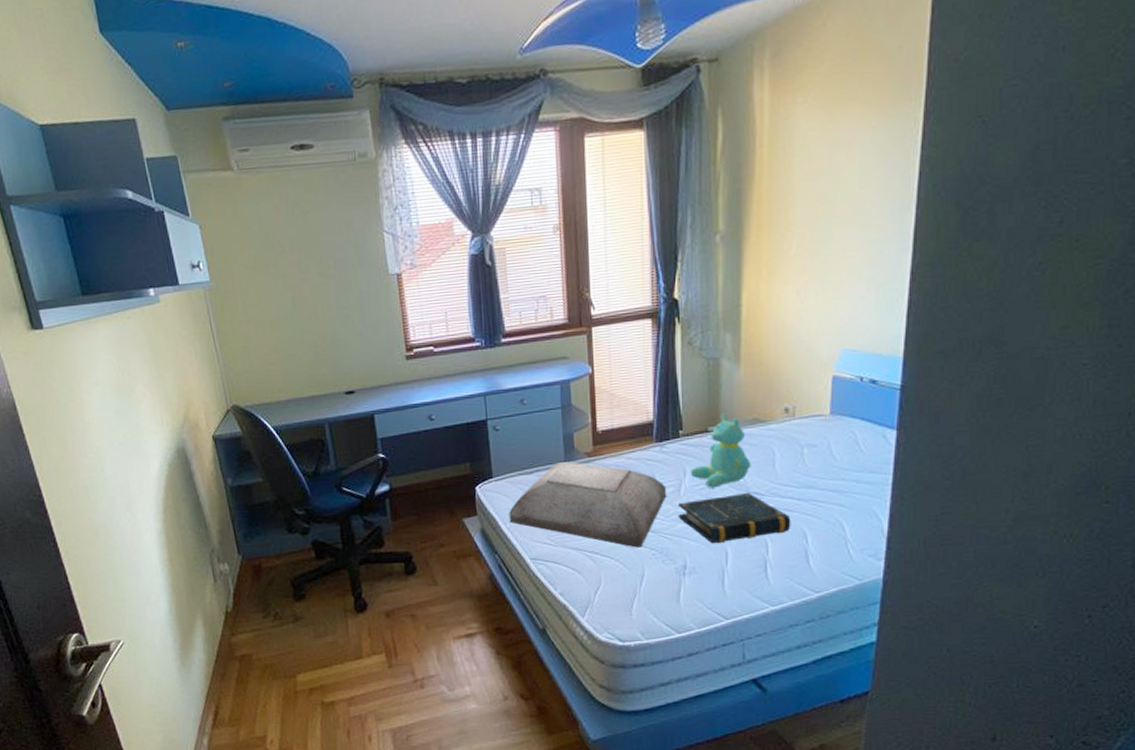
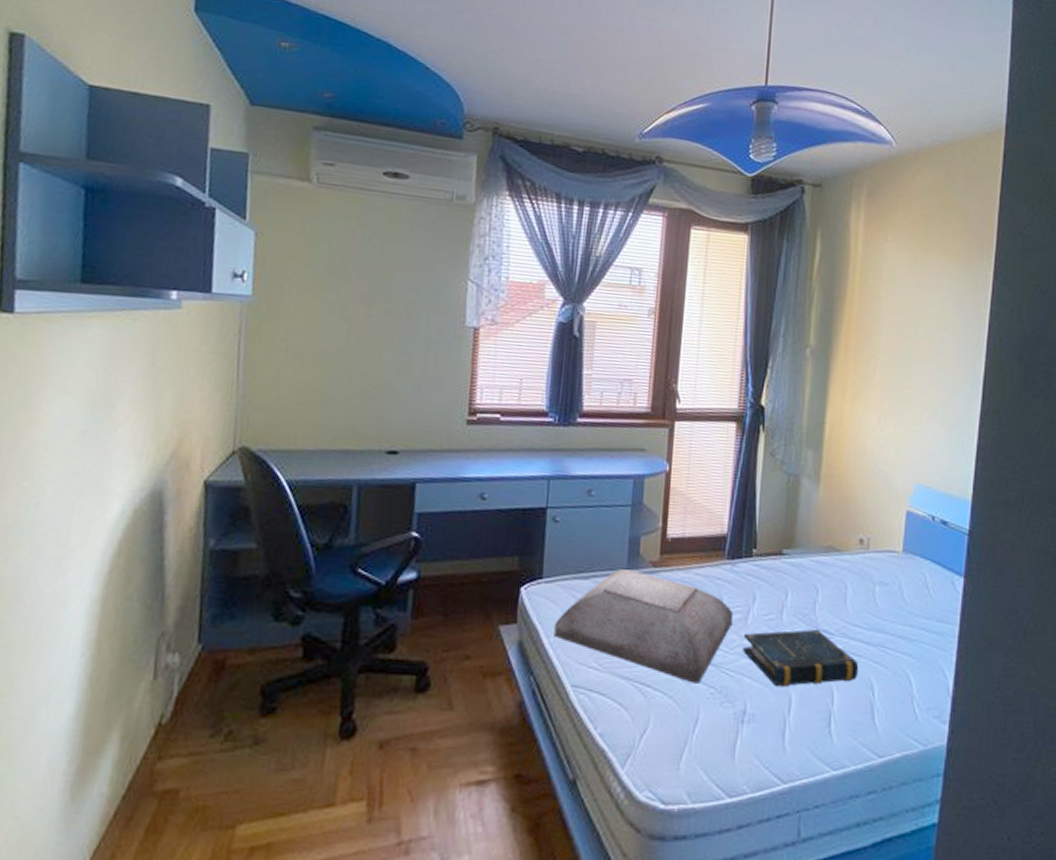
teddy bear: present [689,413,751,488] -> none [759,536,823,620]

